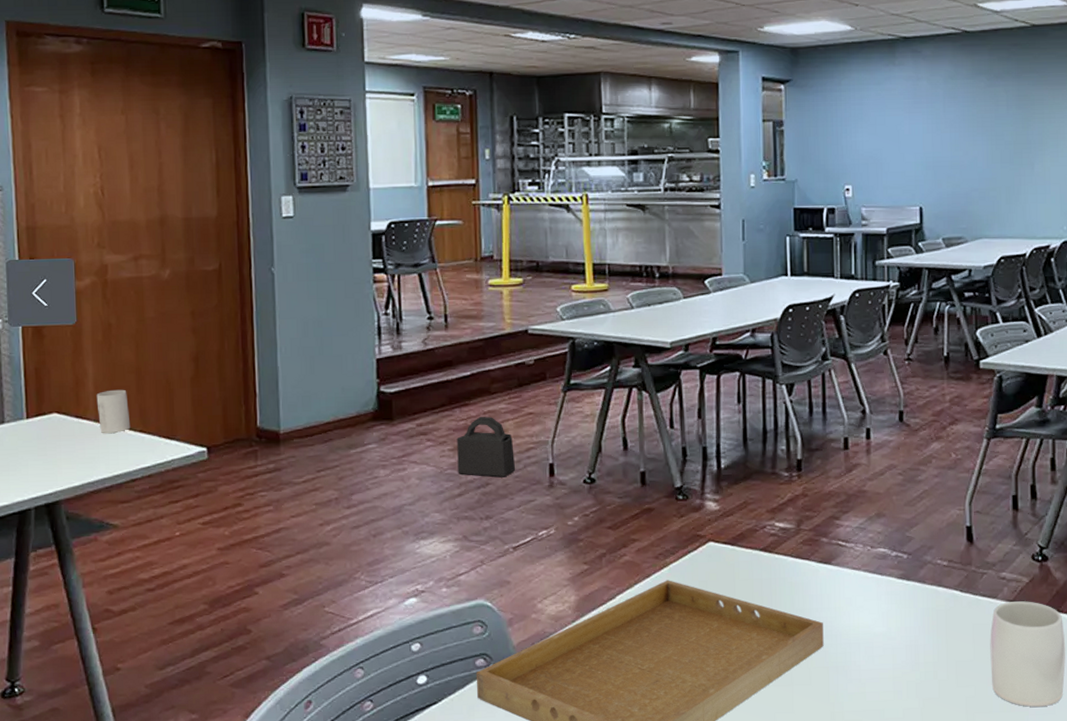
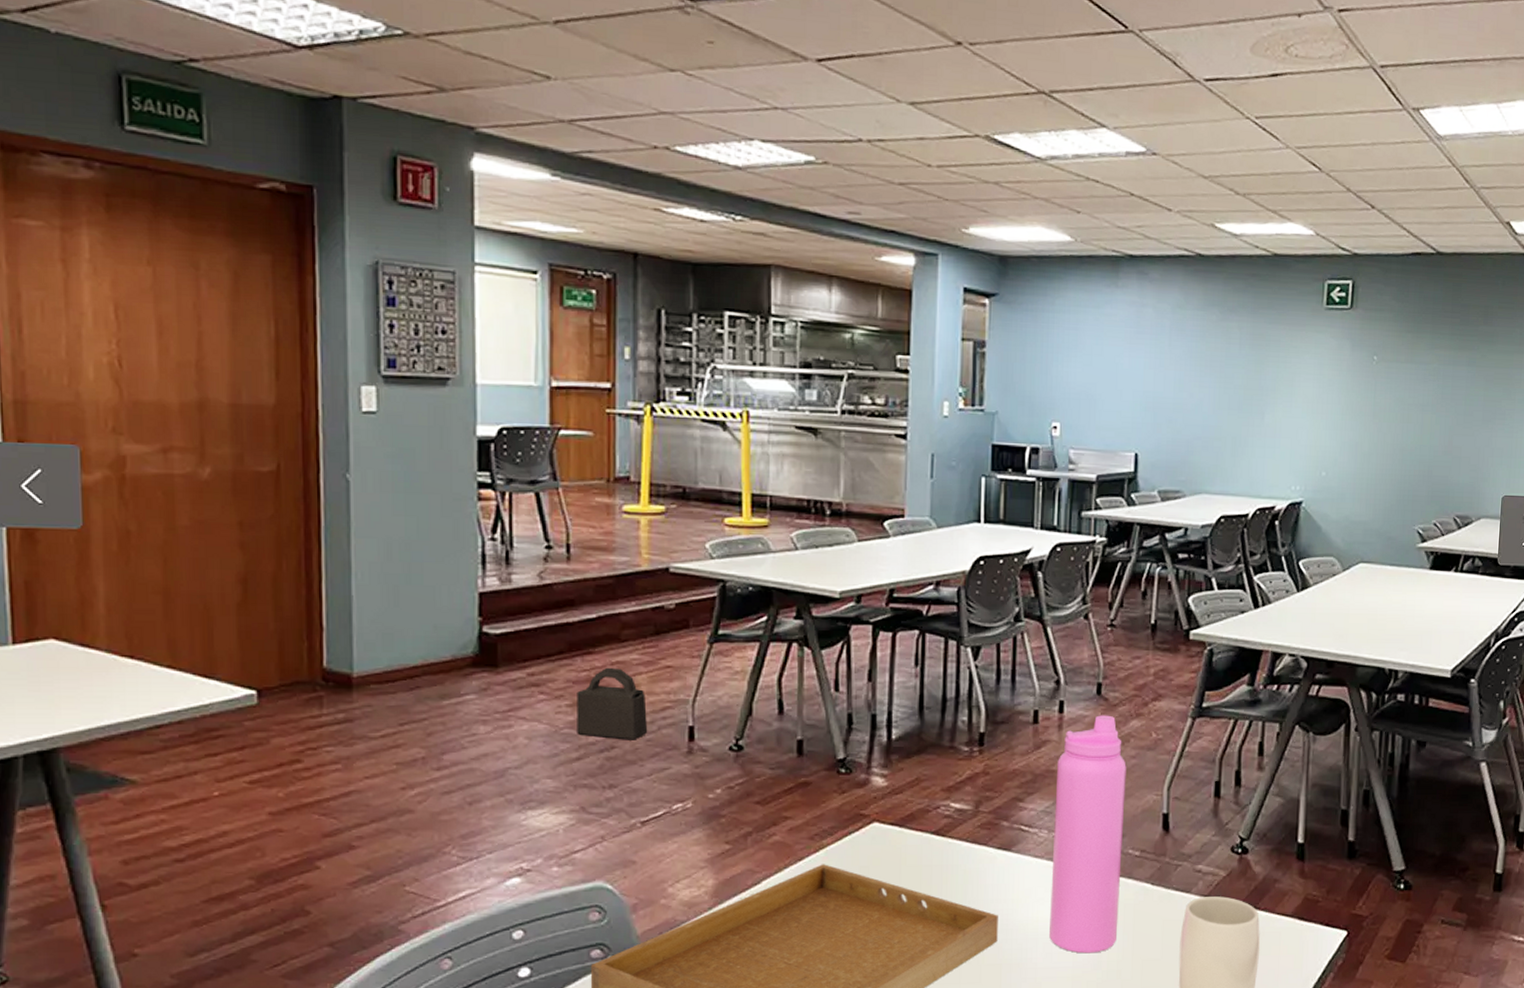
cup: present [96,389,131,434] -> none [109,613,155,668]
water bottle: none [867,439,932,656] -> present [1049,715,1126,954]

